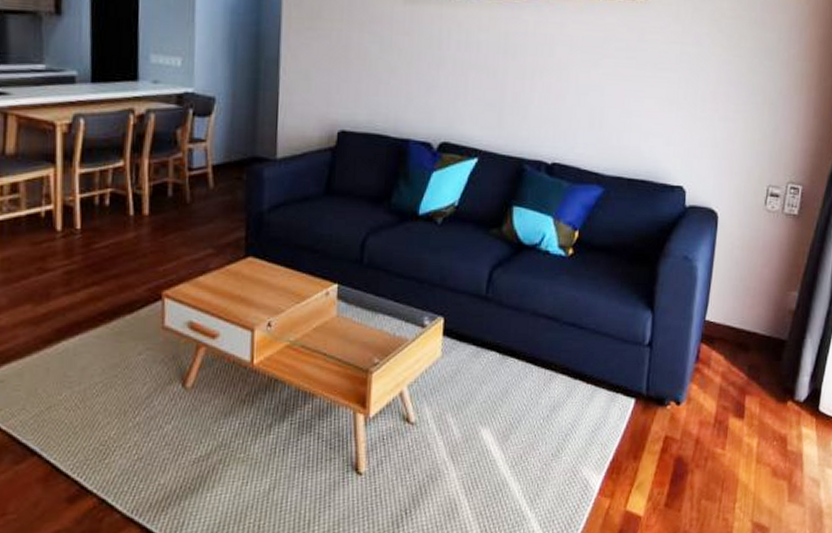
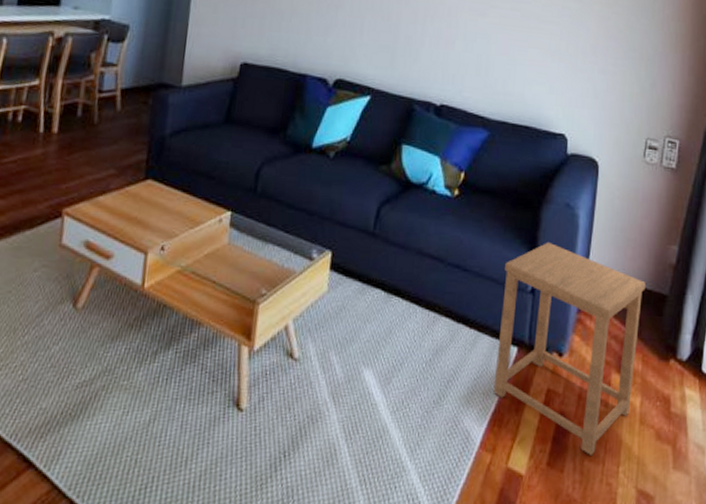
side table: none [611,295,765,495] -> present [493,241,646,455]

